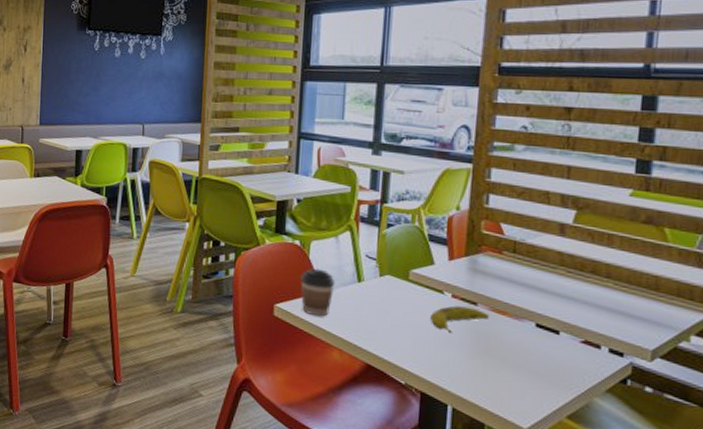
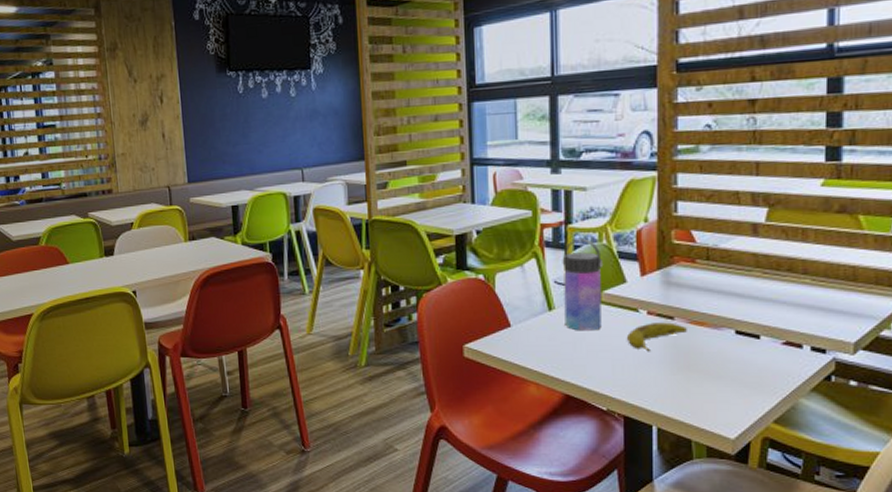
coffee cup: present [300,268,336,317] -> none [488,302,526,352]
water bottle: none [372,218,413,307] -> present [562,239,602,331]

